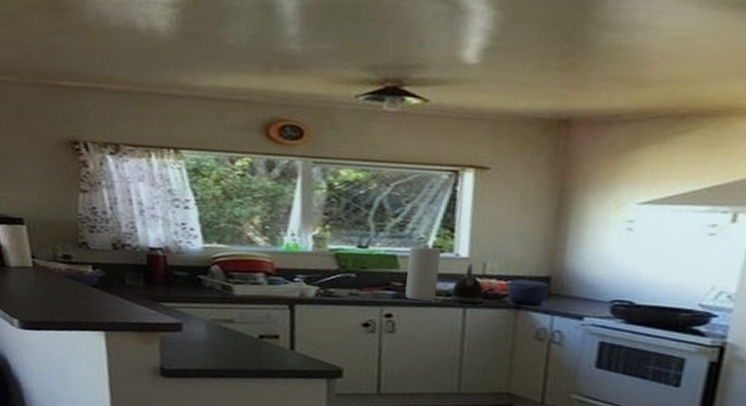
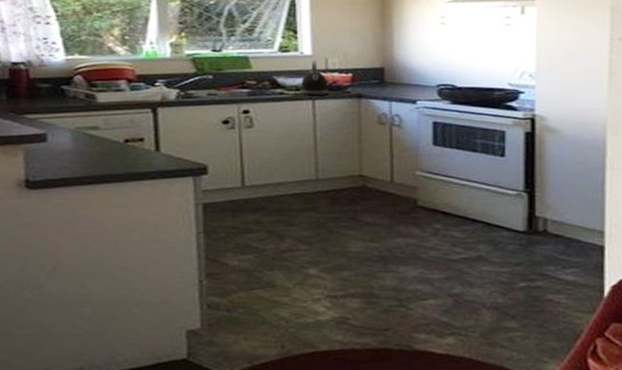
paper towel holder: present [405,244,441,301] -> none [259,45,287,96]
cooking pot: present [507,275,550,306] -> none [348,68,384,94]

